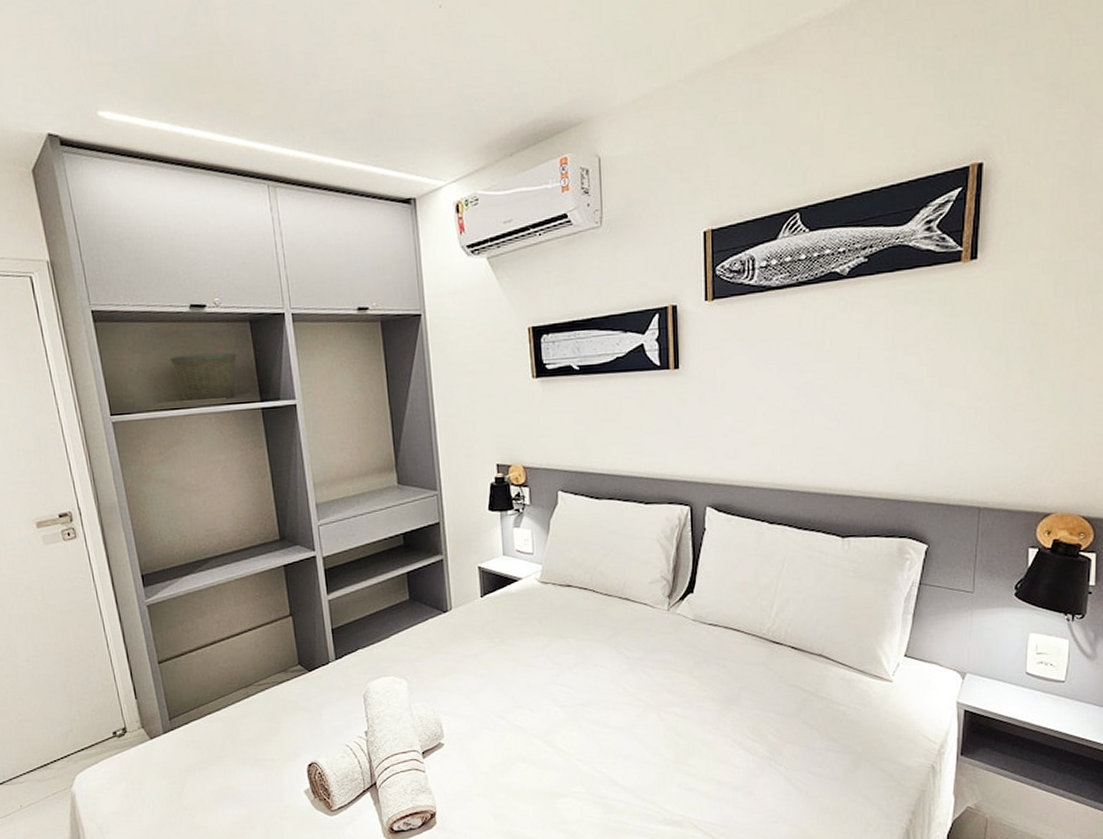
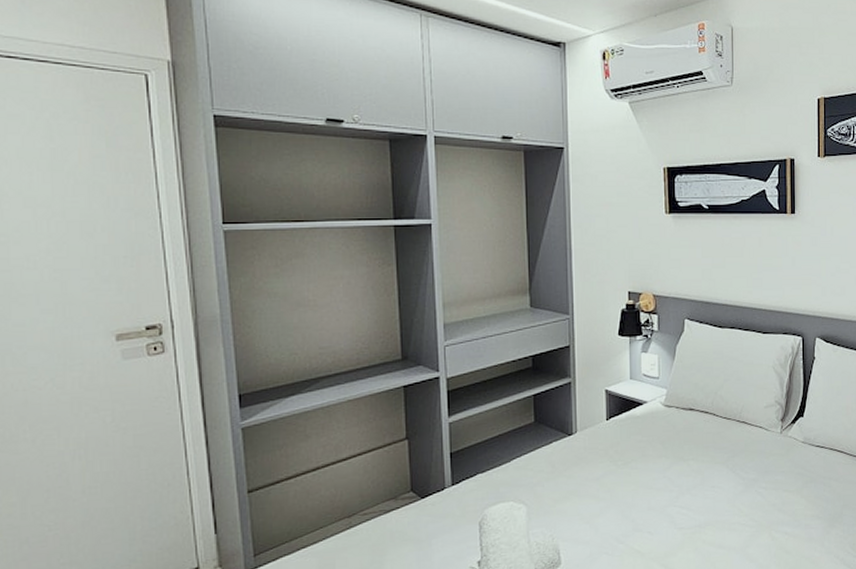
basket: present [170,352,237,402] -> none [298,167,372,215]

